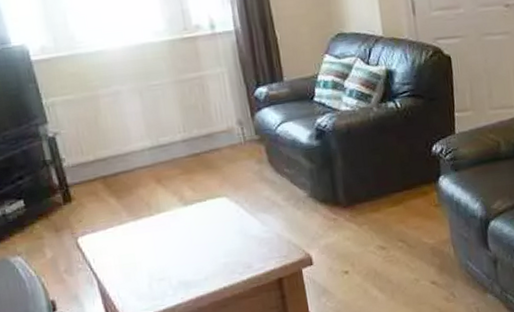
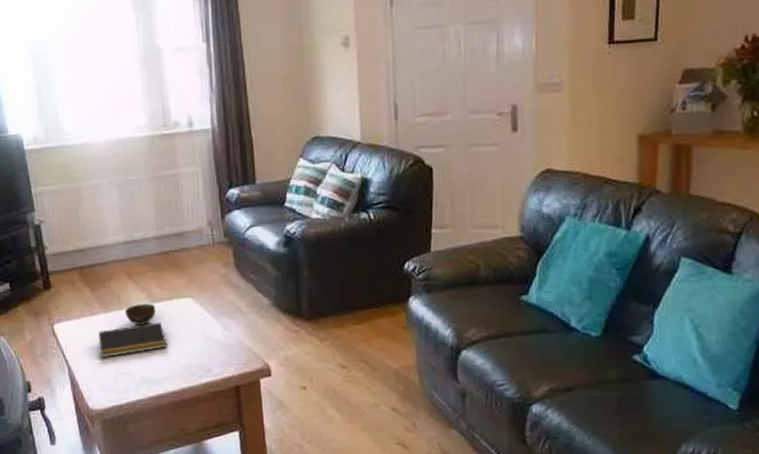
notepad: none [128,224,203,267] -> present [98,322,166,358]
cup: none [156,207,190,230] -> present [125,304,156,325]

